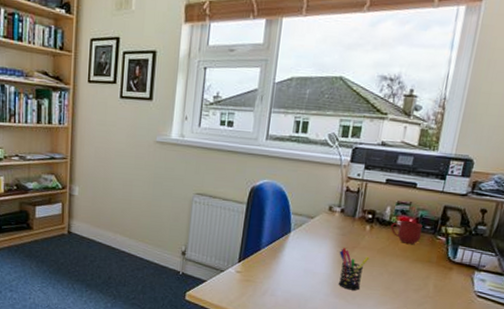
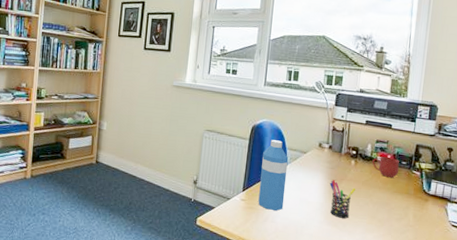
water bottle: none [256,203,293,283] -> present [258,140,289,211]

